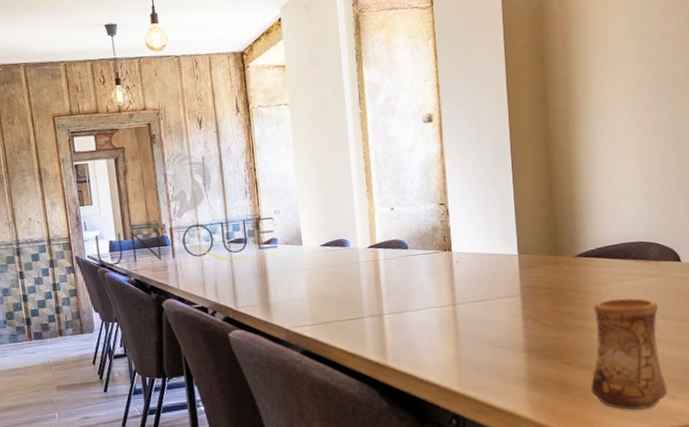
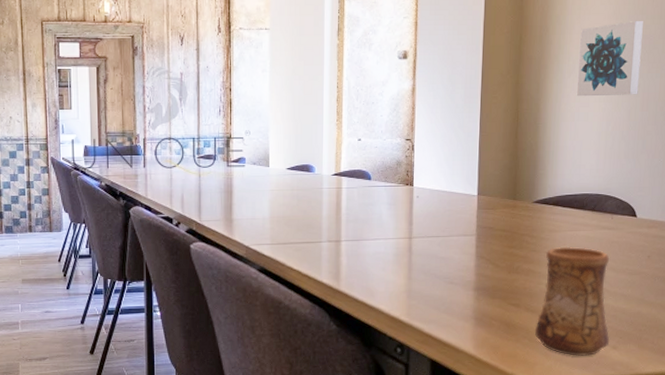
wall art: none [605,63,669,145] -> present [577,21,643,97]

